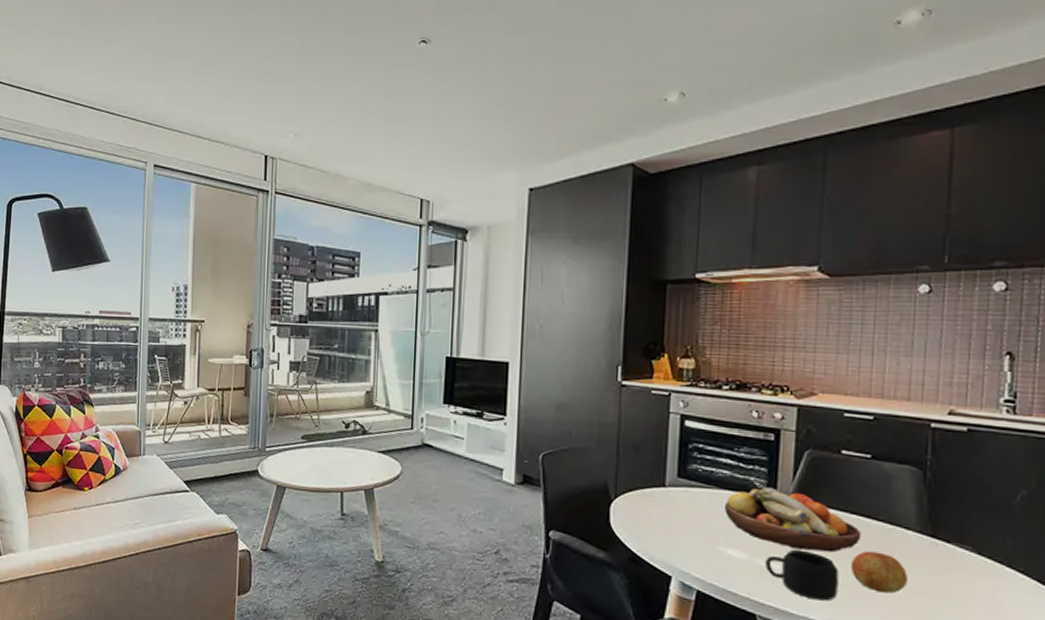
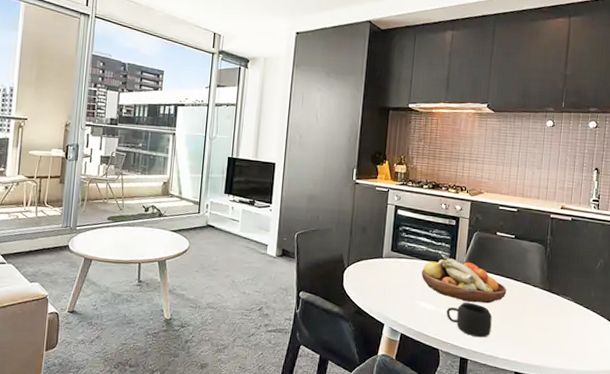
apple: present [850,551,909,594] -> none [499,302,534,331]

